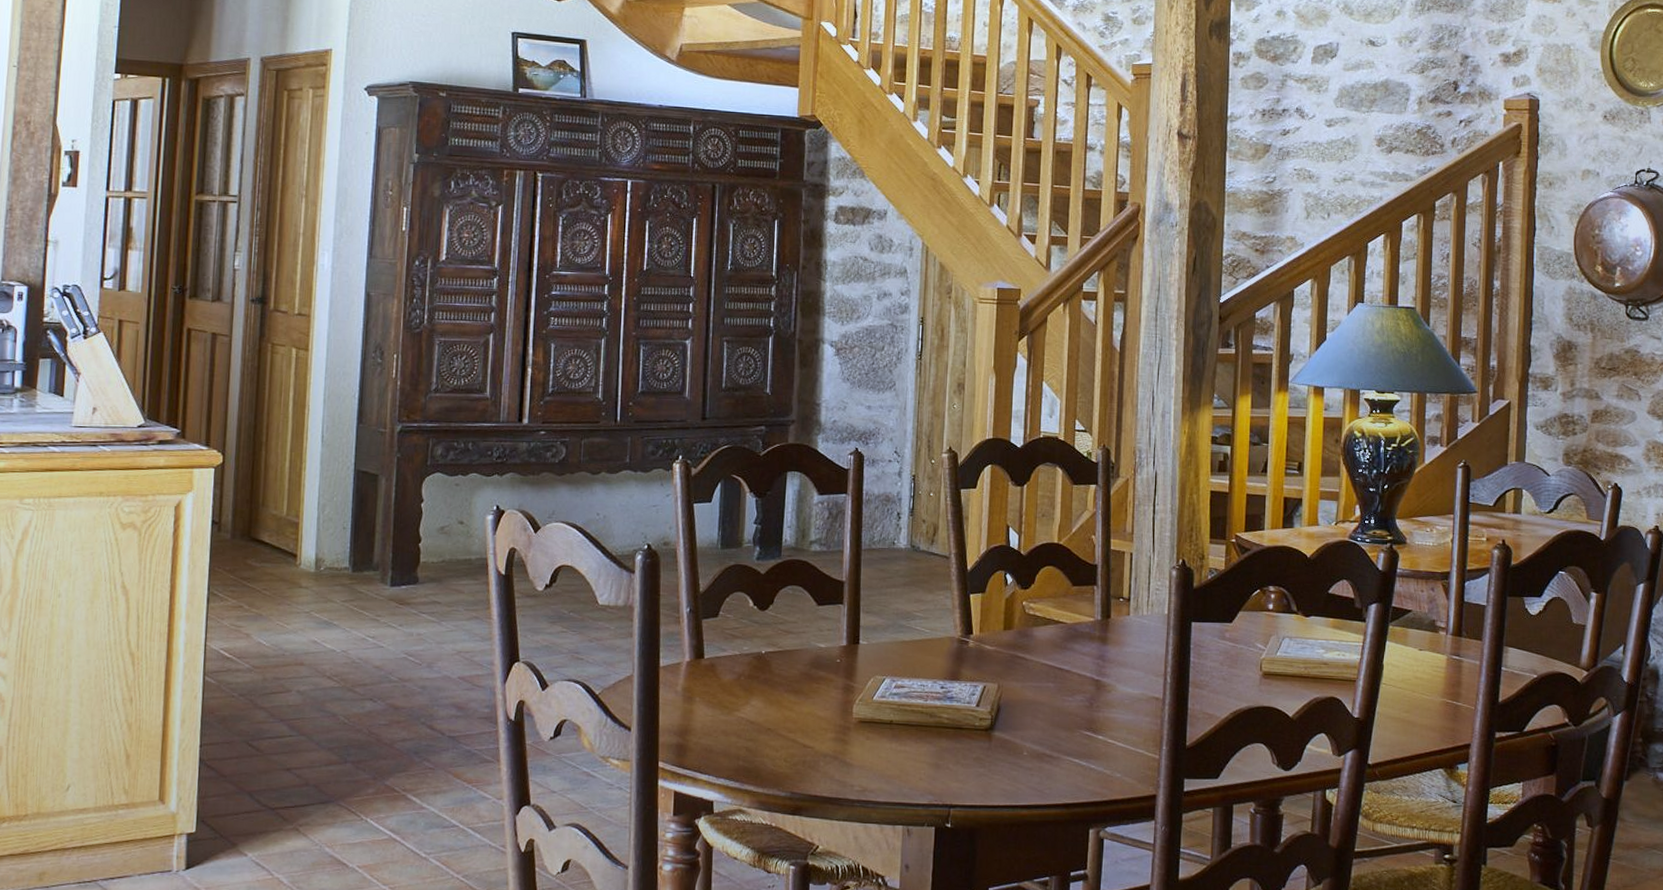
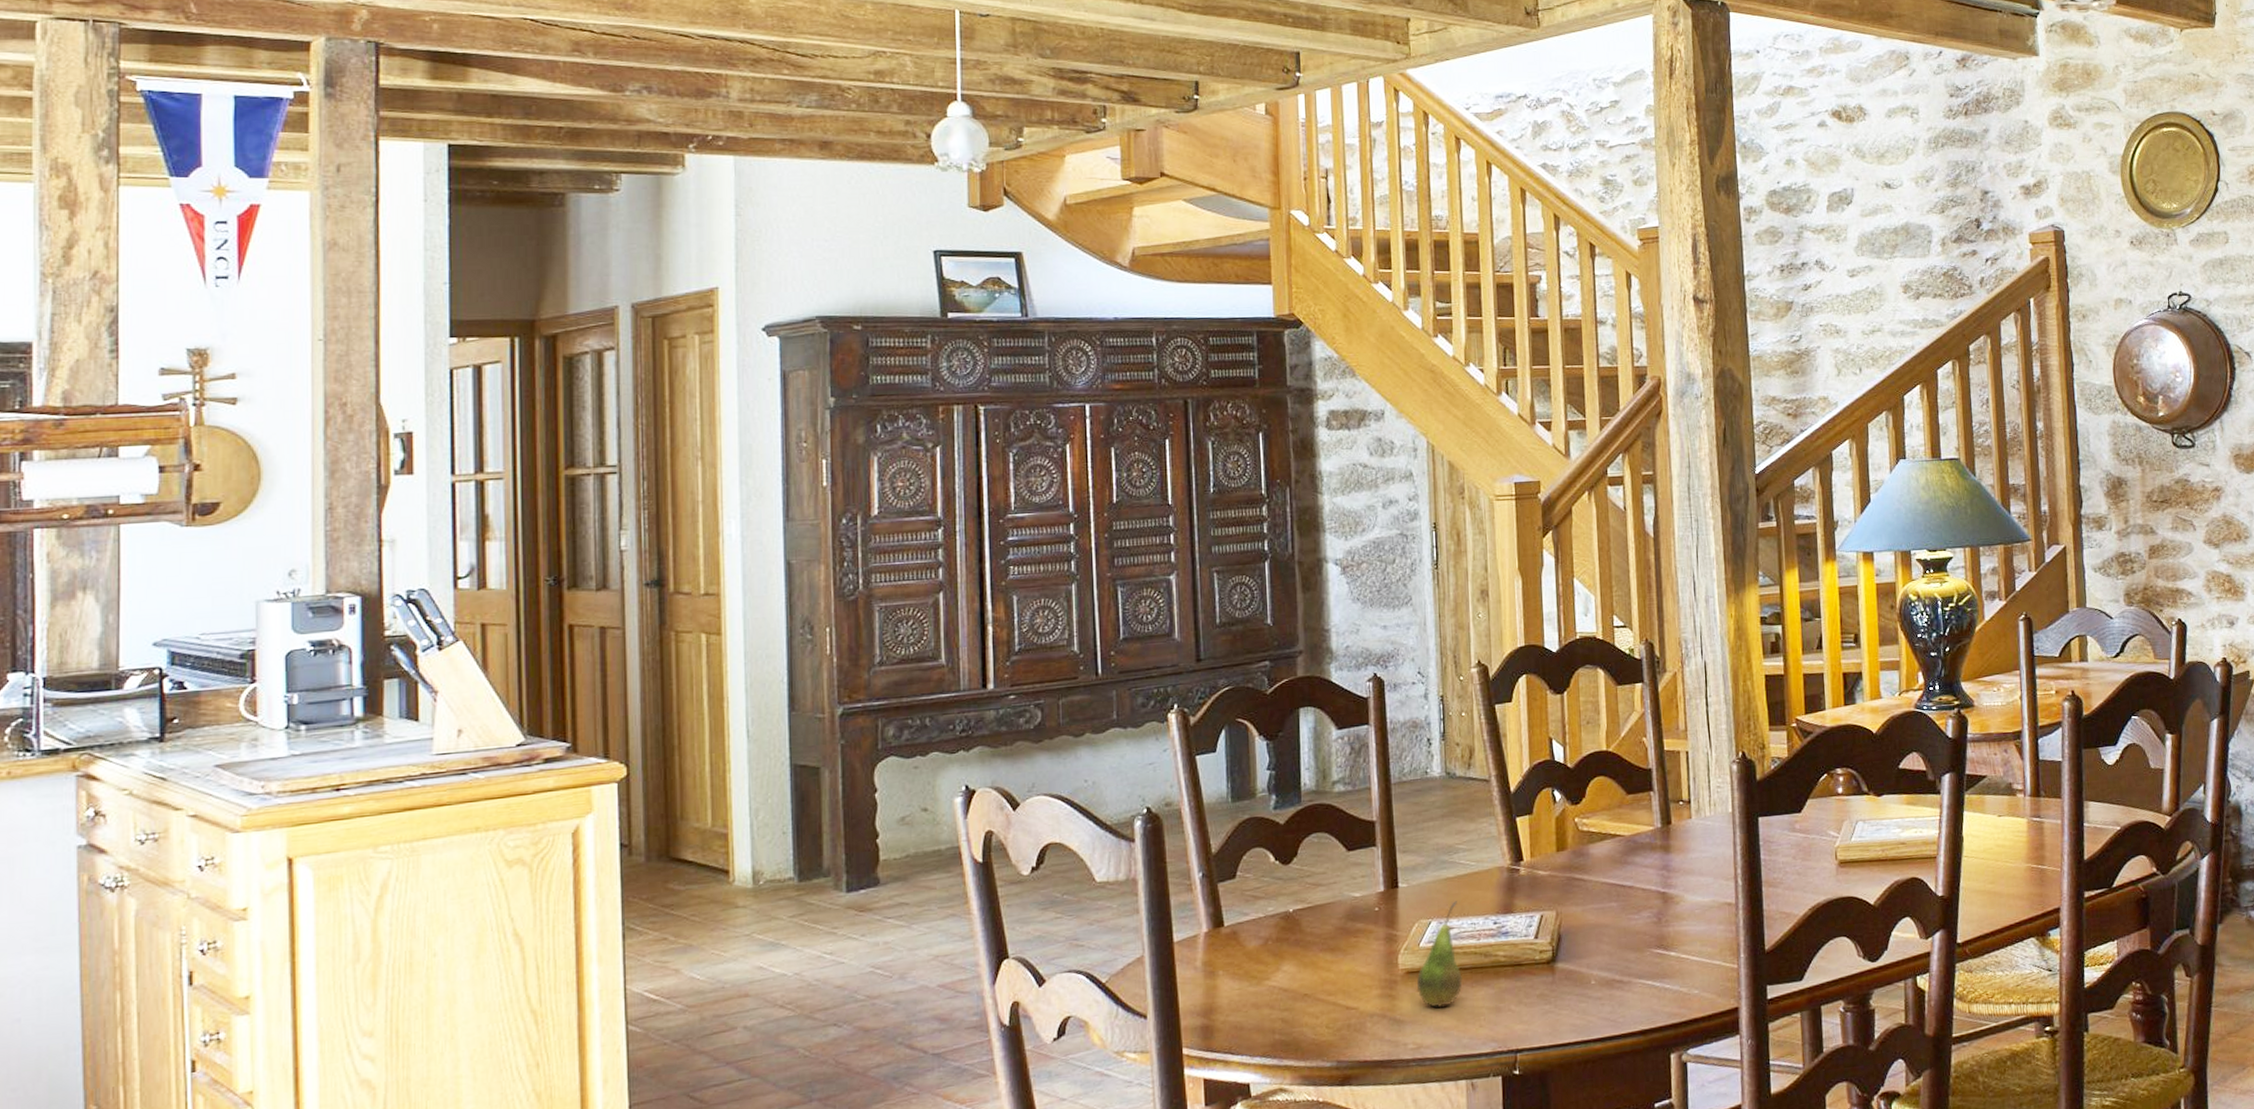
fruit: none [867,663,910,758] -> present [1416,901,1463,1008]

